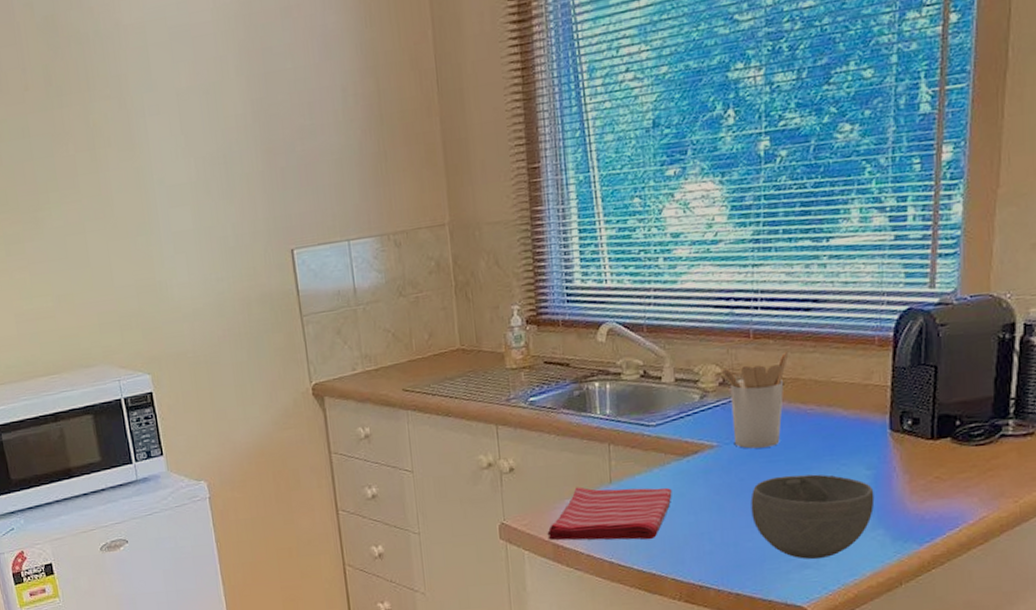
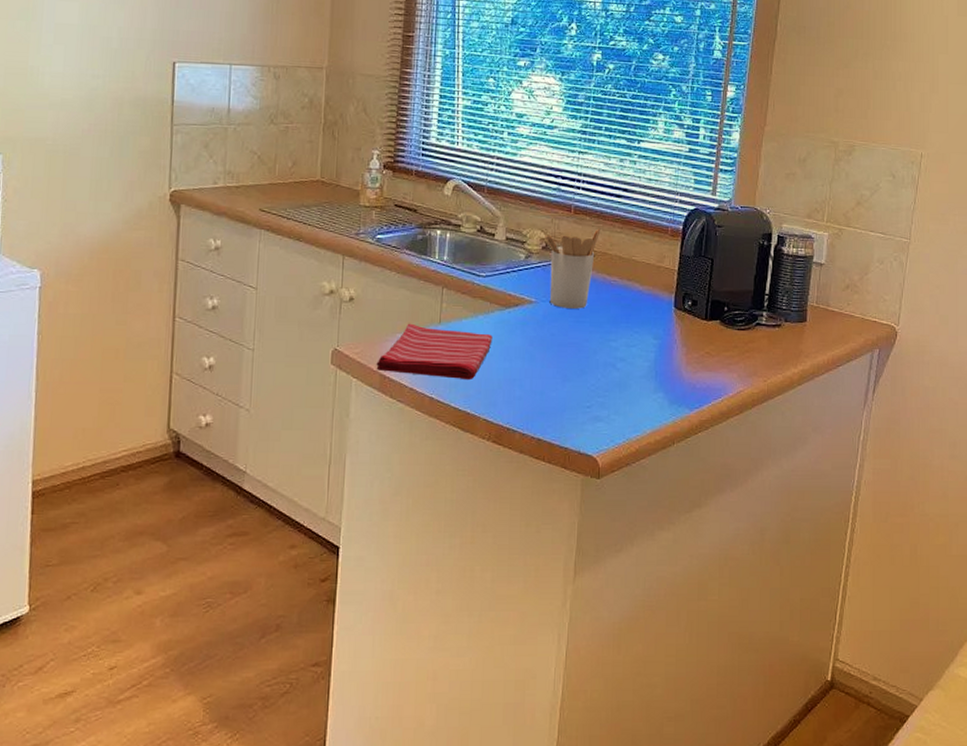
bowl: present [750,474,875,559] -> none [558,335,658,413]

